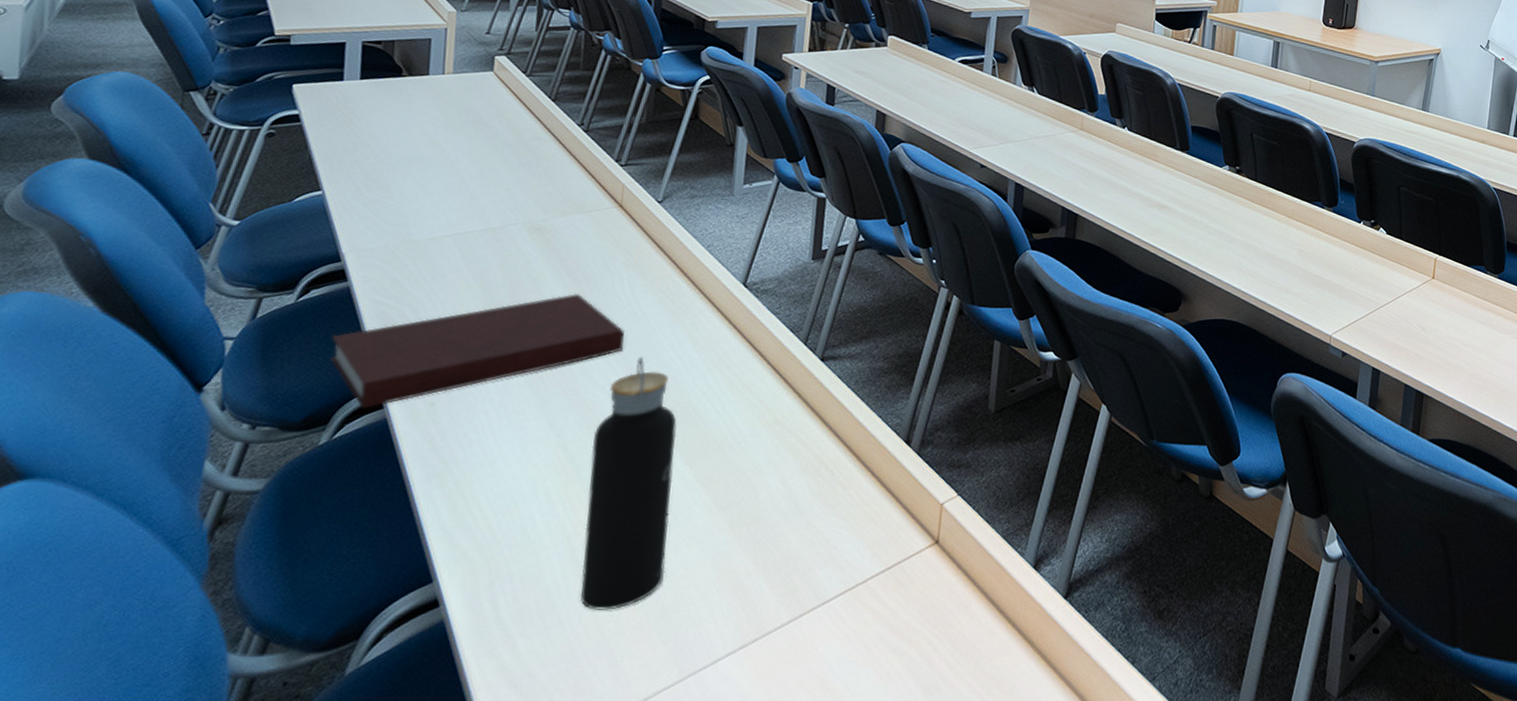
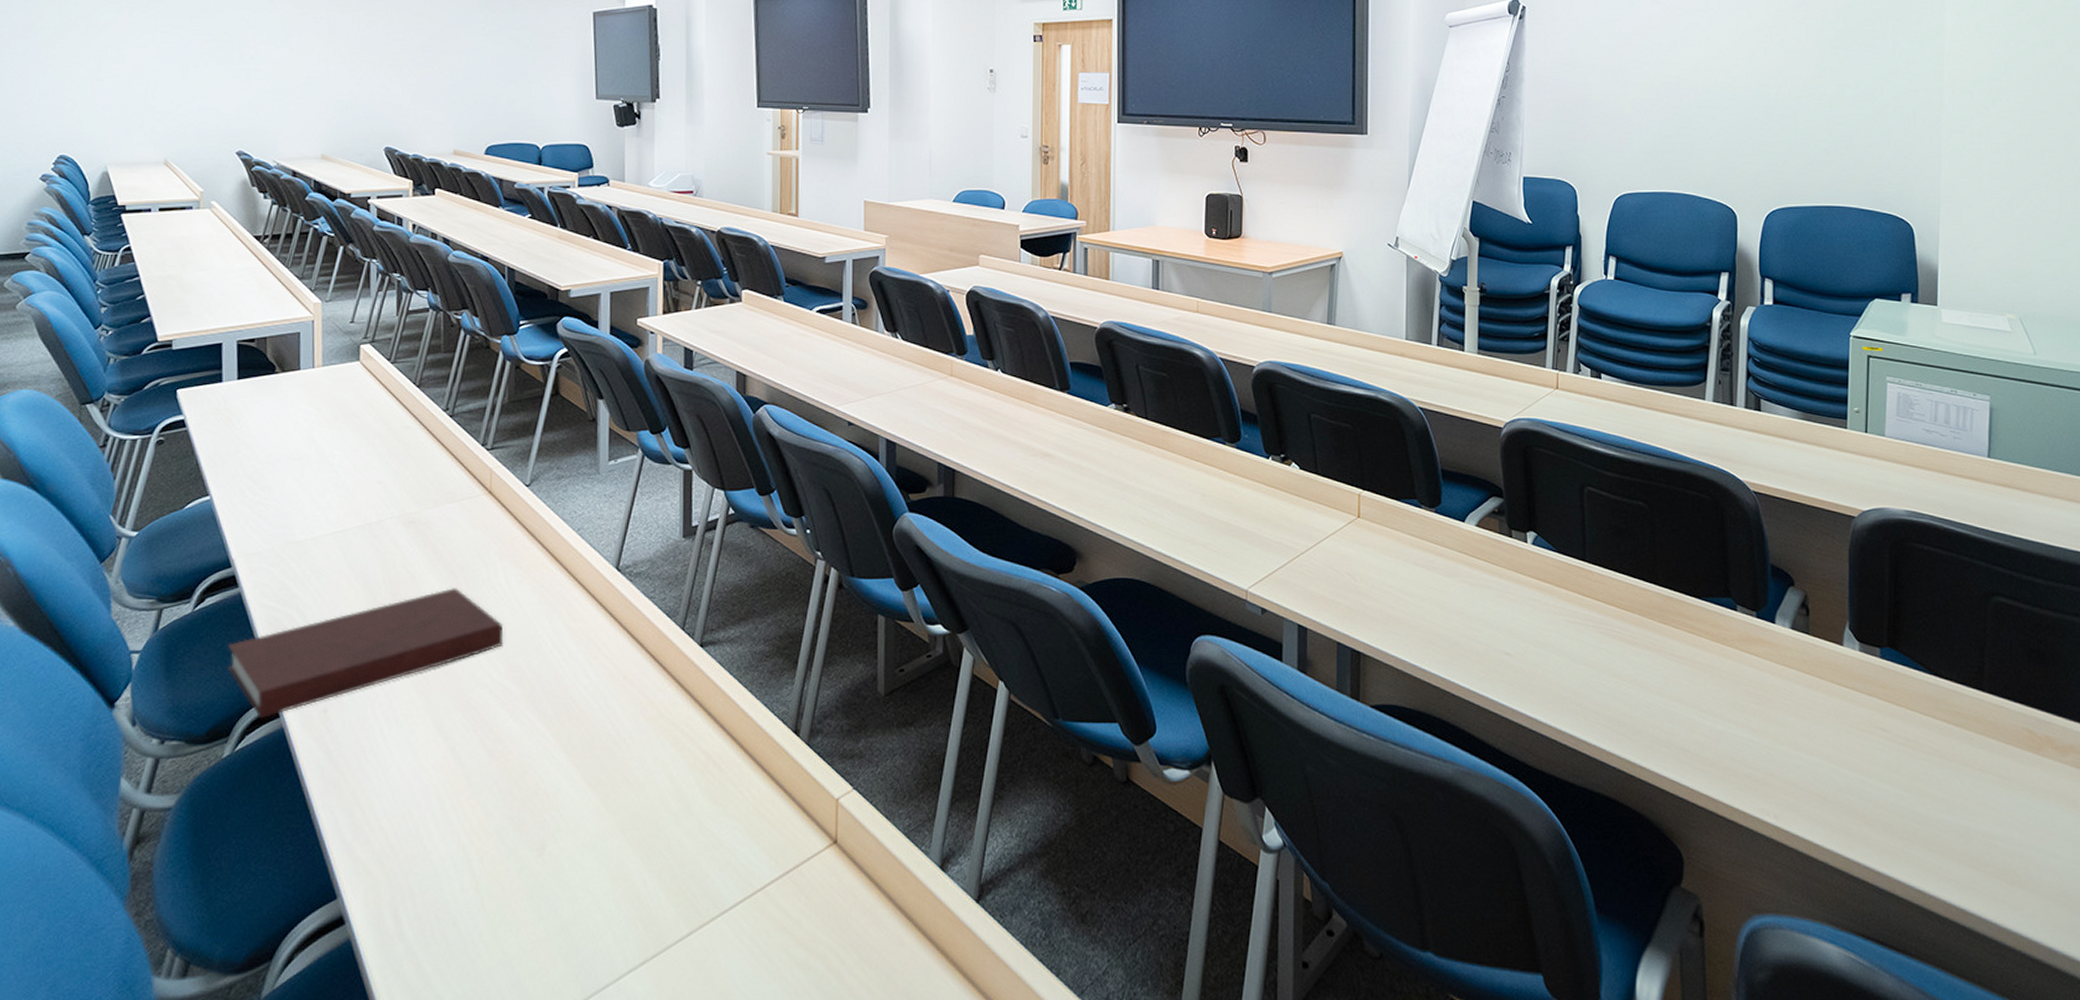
water bottle: present [581,357,677,610] -> none [479,652,562,925]

